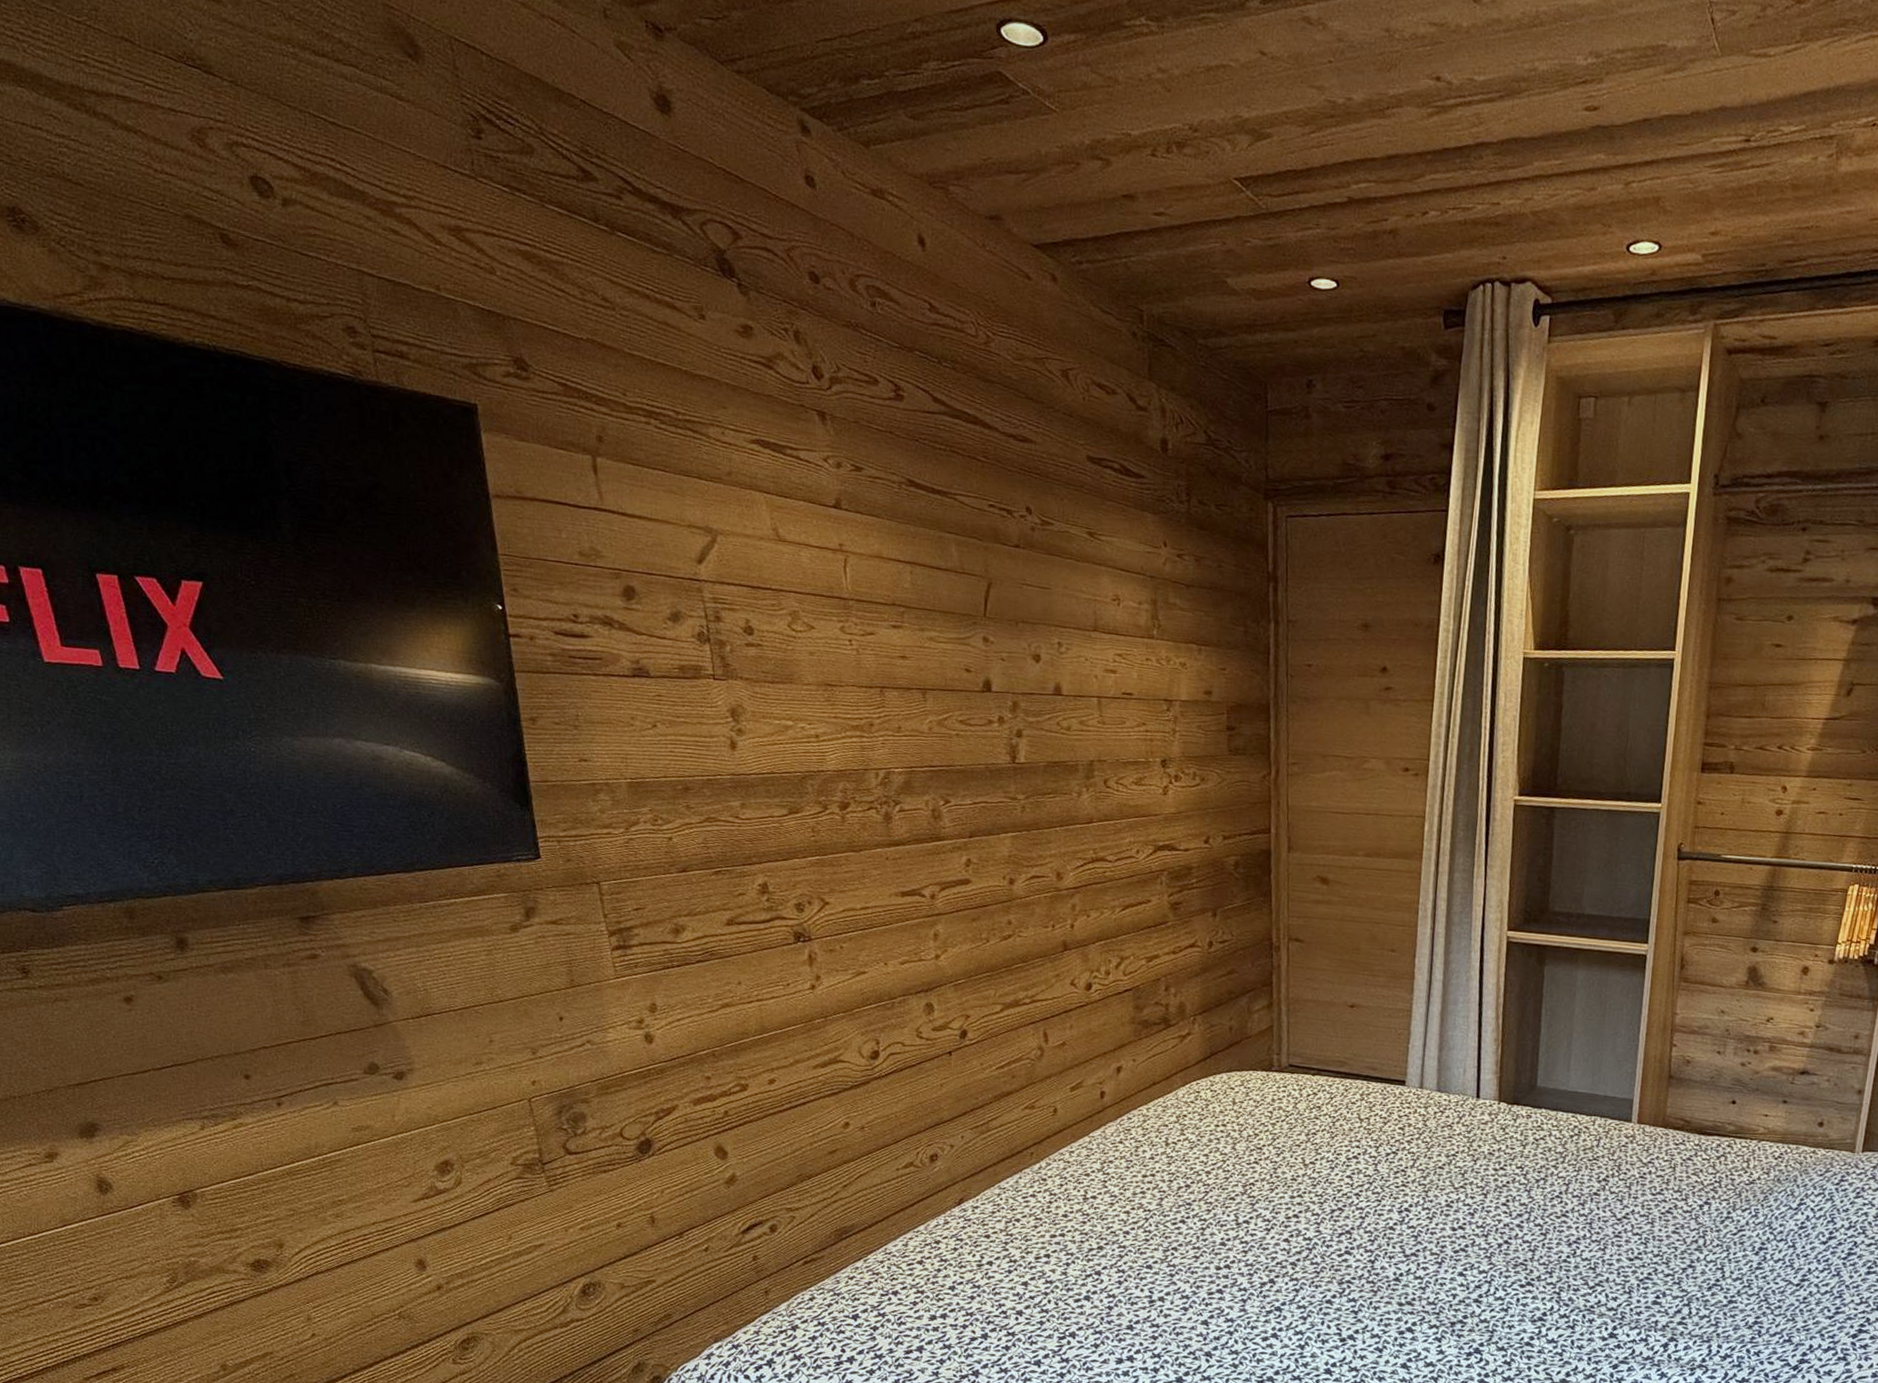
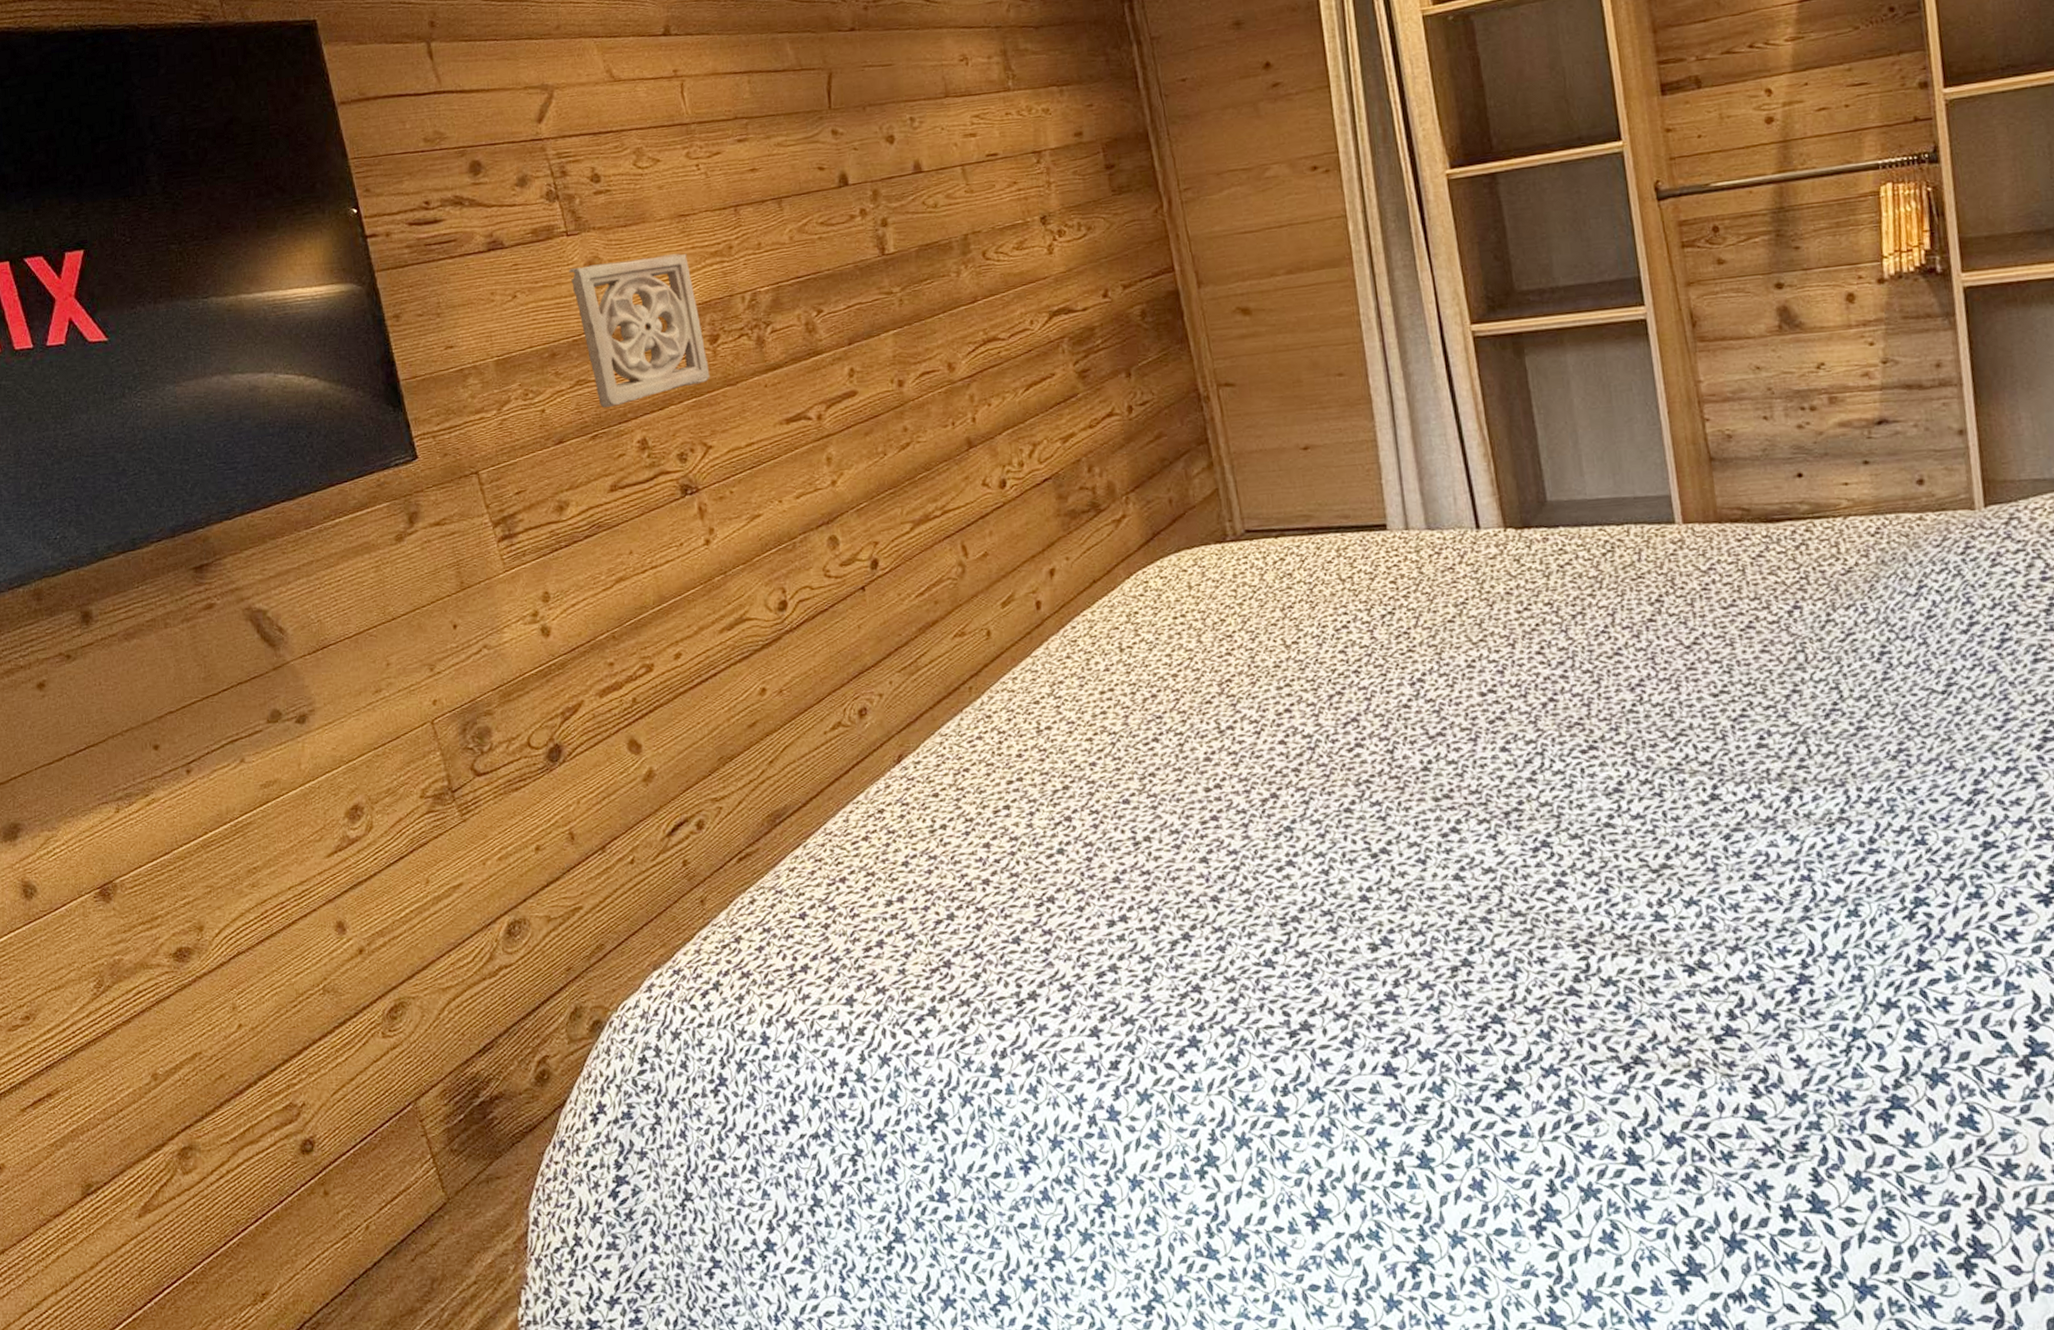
wall ornament: none [711,711,836,849] -> present [568,253,710,409]

